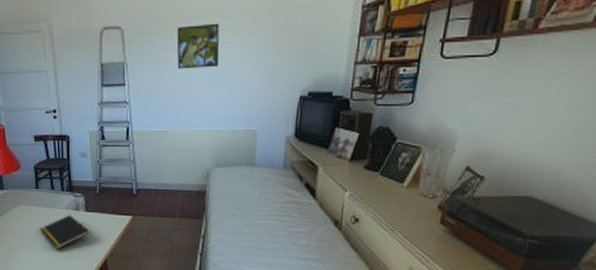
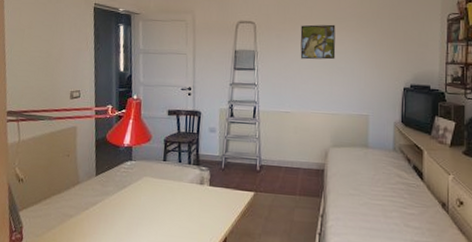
notepad: present [39,215,90,250] -> none [162,189,213,226]

